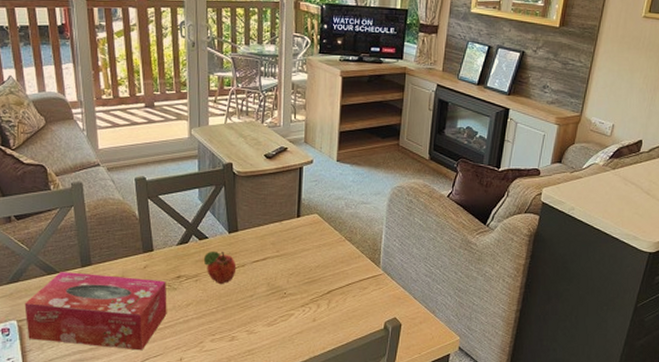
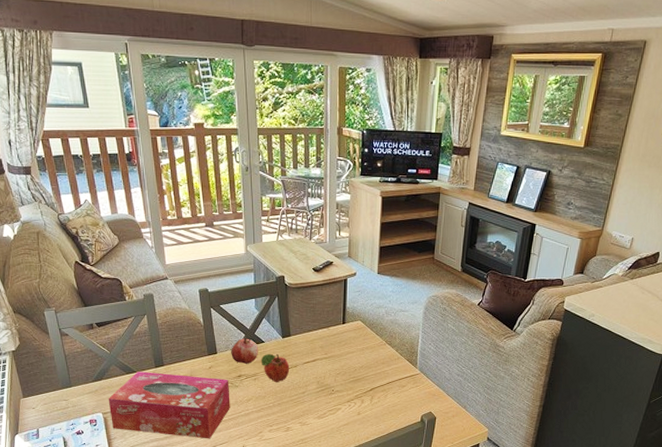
fruit: none [170,232,201,263] -> present [231,337,258,364]

